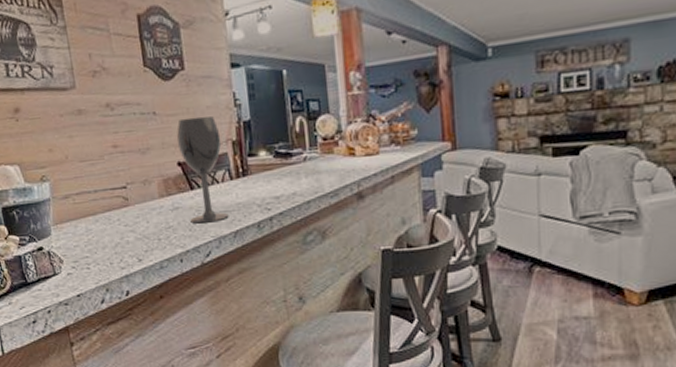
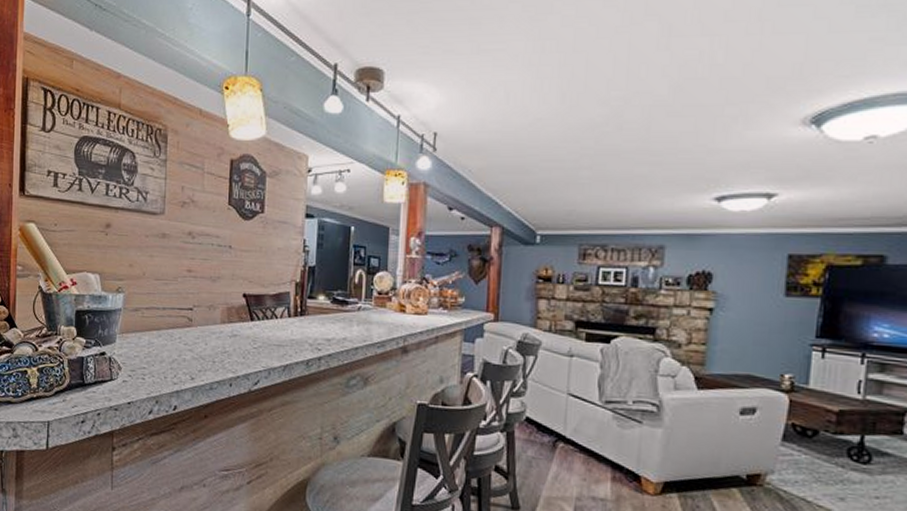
wine glass: present [176,116,229,224] -> none [245,255,286,354]

